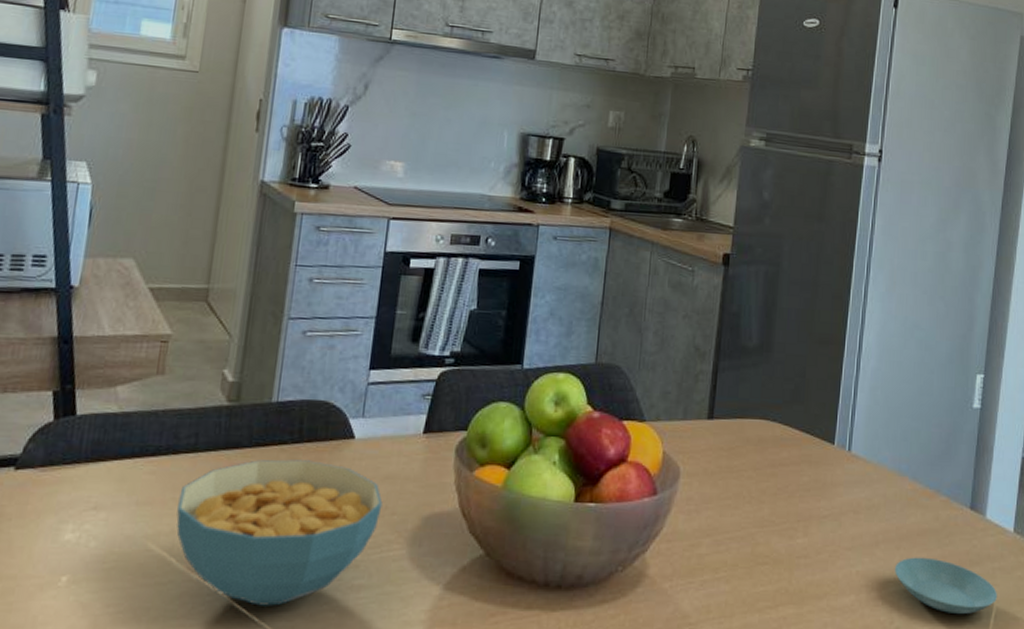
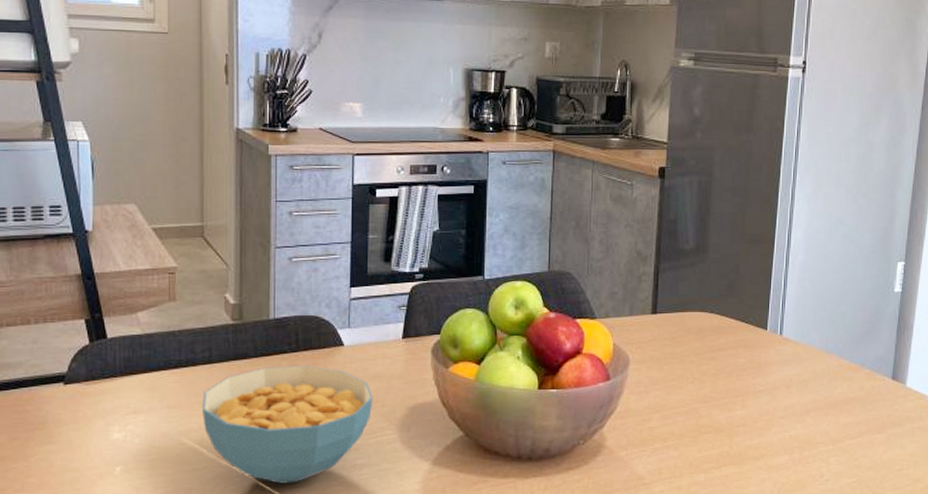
saucer: present [894,557,998,615] -> none [823,421,917,468]

